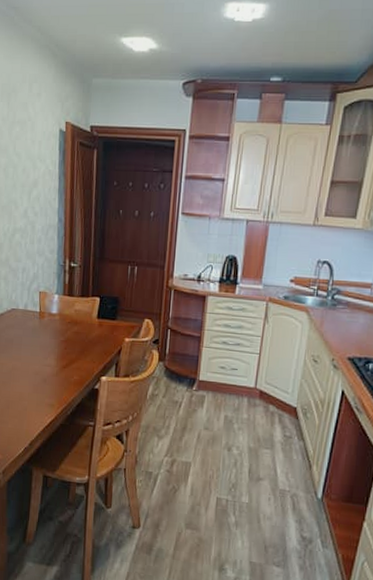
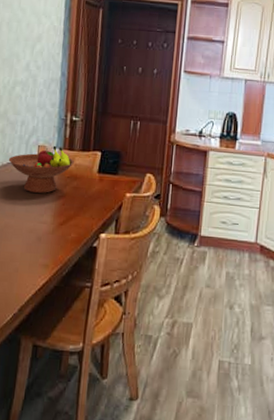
fruit bowl: none [12,291,75,338] -> present [8,145,75,193]

